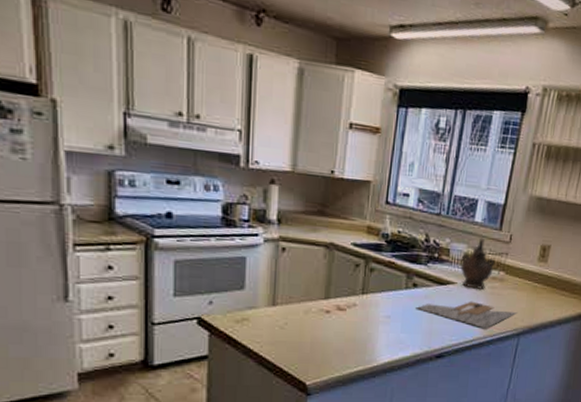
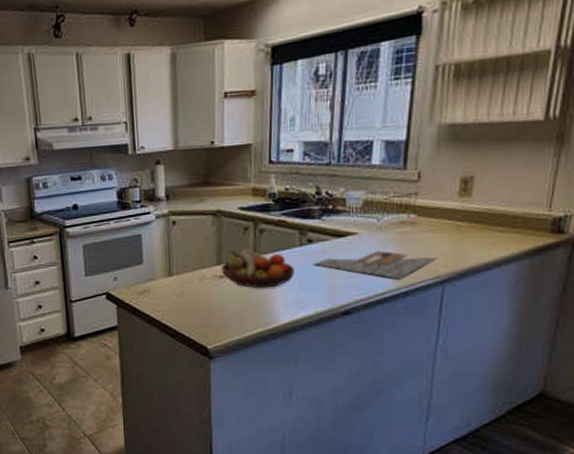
fruit bowl: none [328,285,398,327] -> present [221,249,294,289]
ceremonial vessel: present [460,237,495,290] -> none [360,180,403,238]

